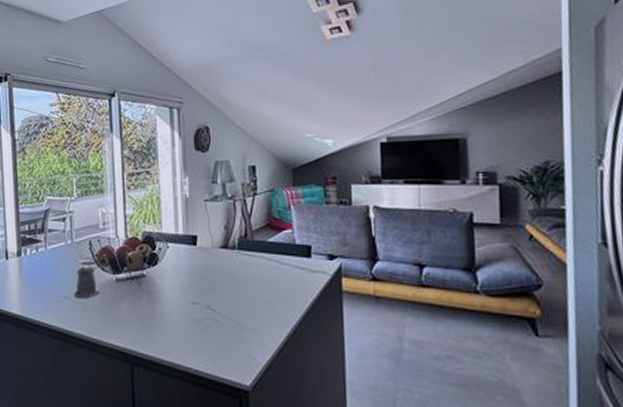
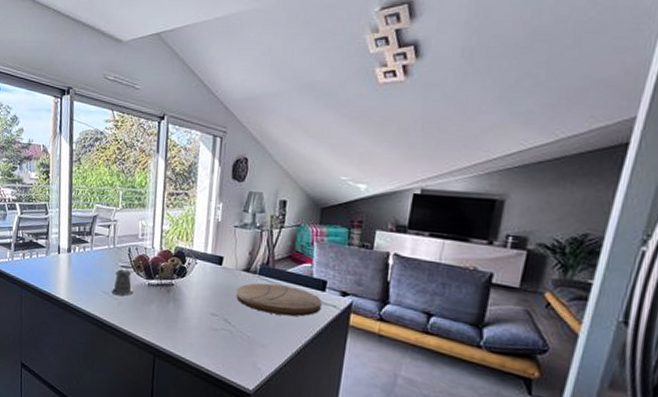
cutting board: none [217,258,310,291] -> present [236,283,322,317]

